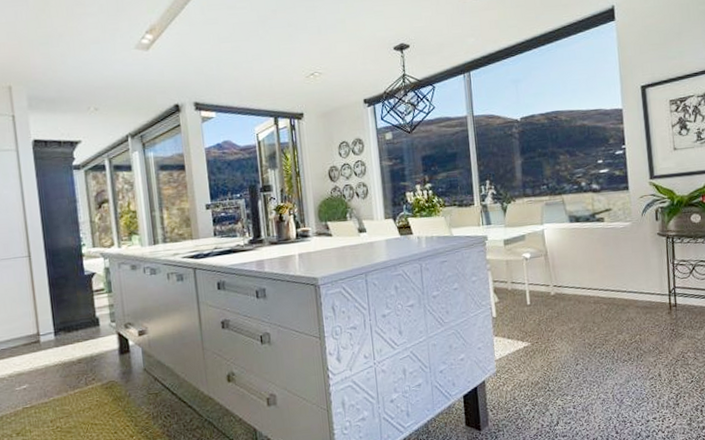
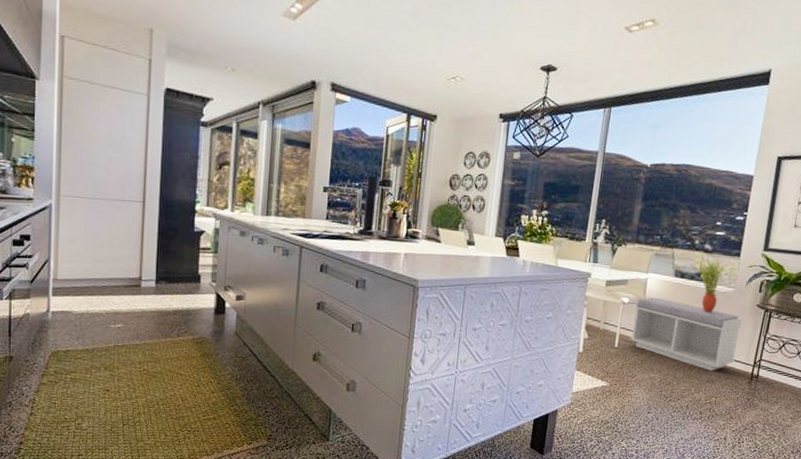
bench: none [537,246,649,309] -> present [630,297,742,371]
potted plant: none [590,197,618,251] -> present [698,258,725,313]

